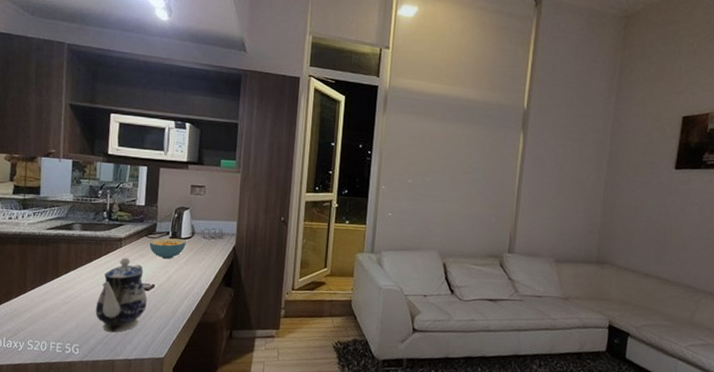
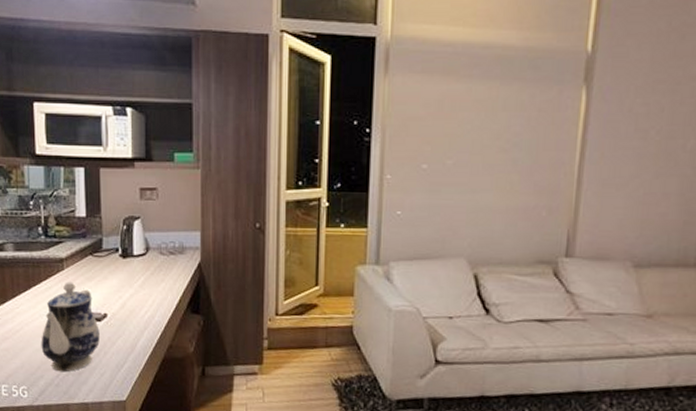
cereal bowl: present [149,238,186,260] -> none [96,256,140,283]

